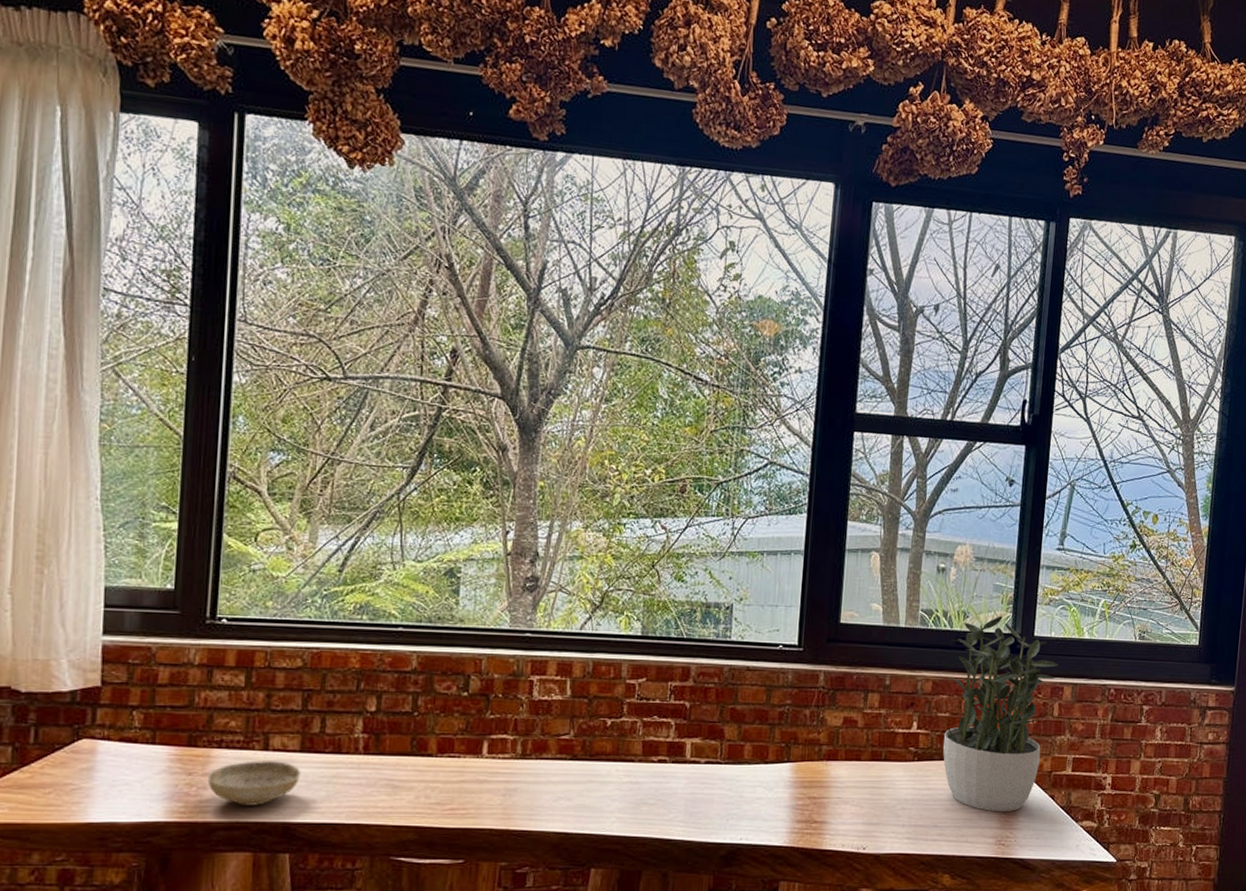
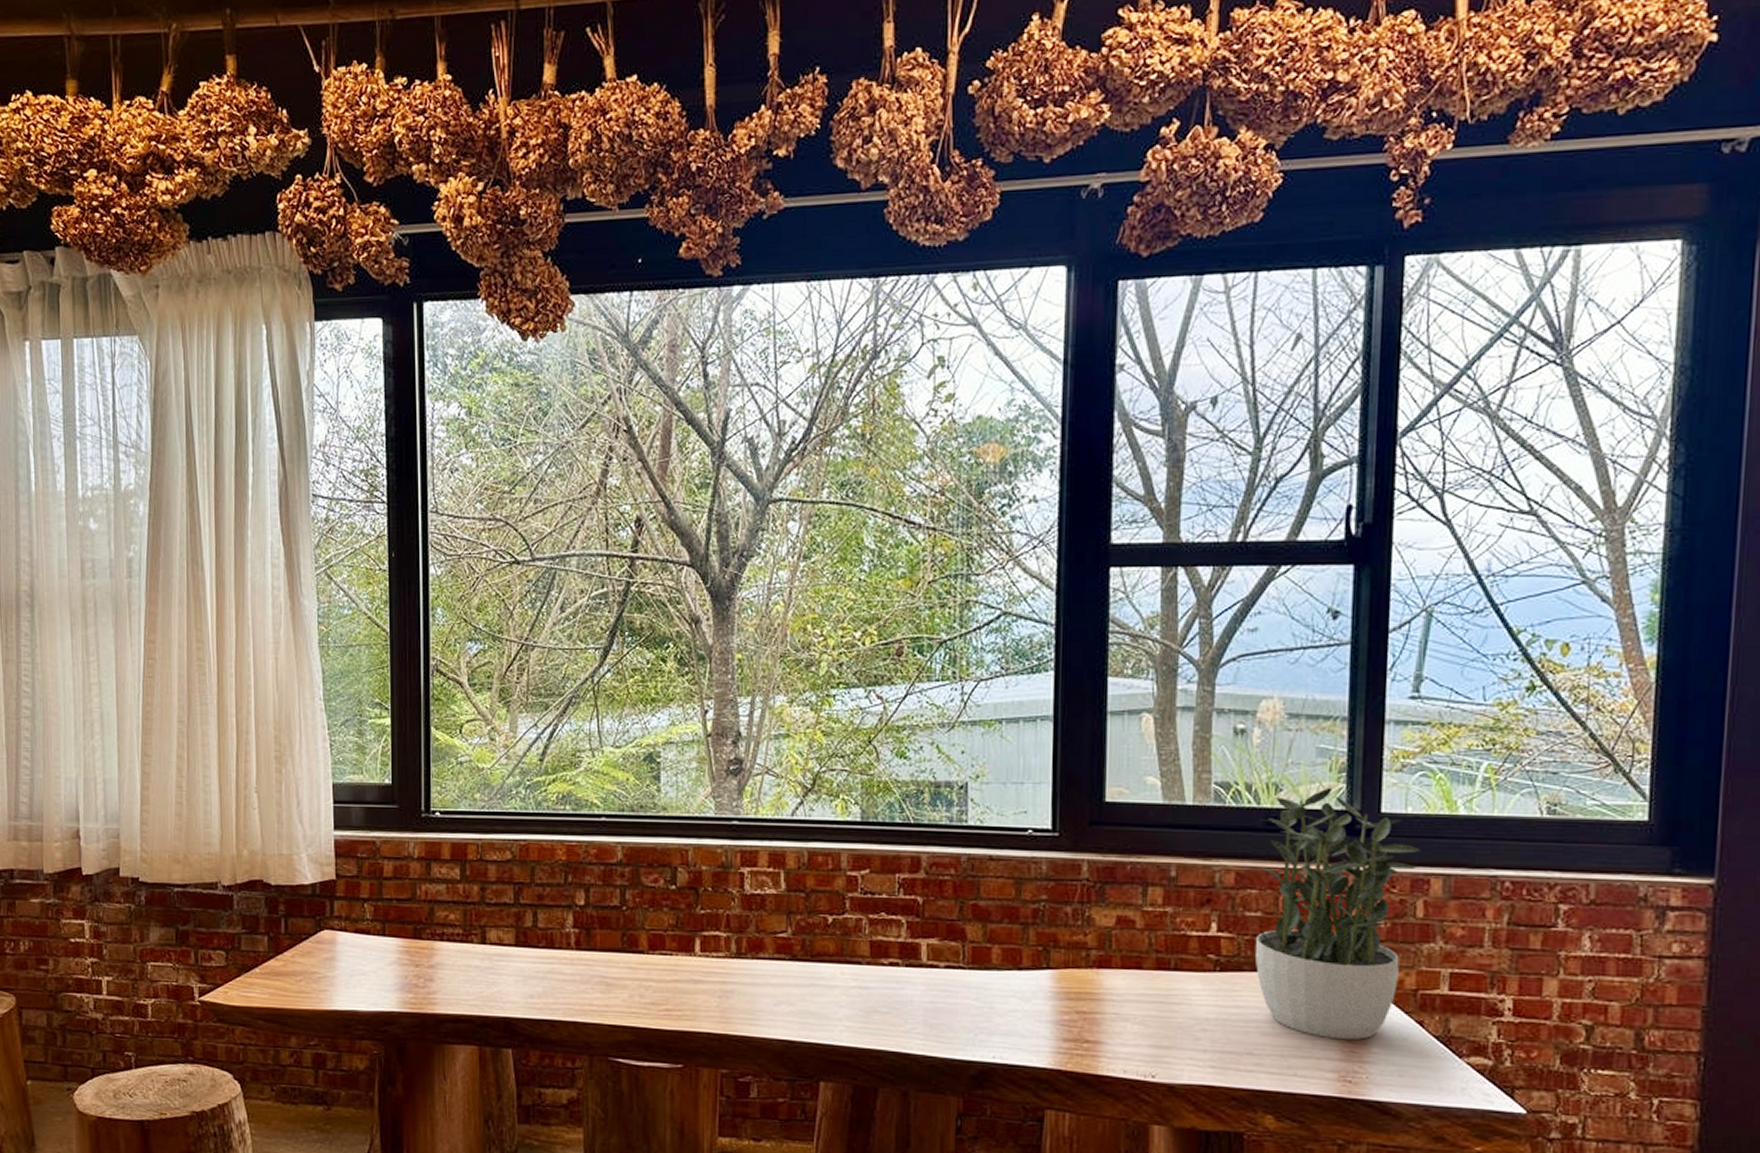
ceramic bowl: present [207,761,302,806] -> none [433,954,518,999]

